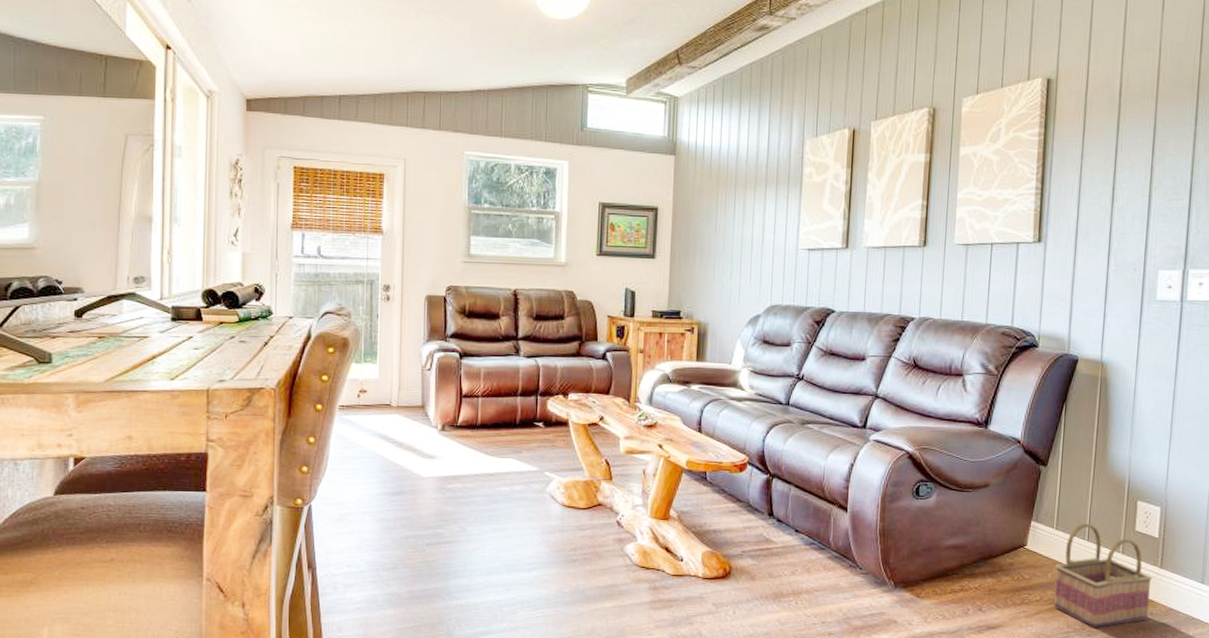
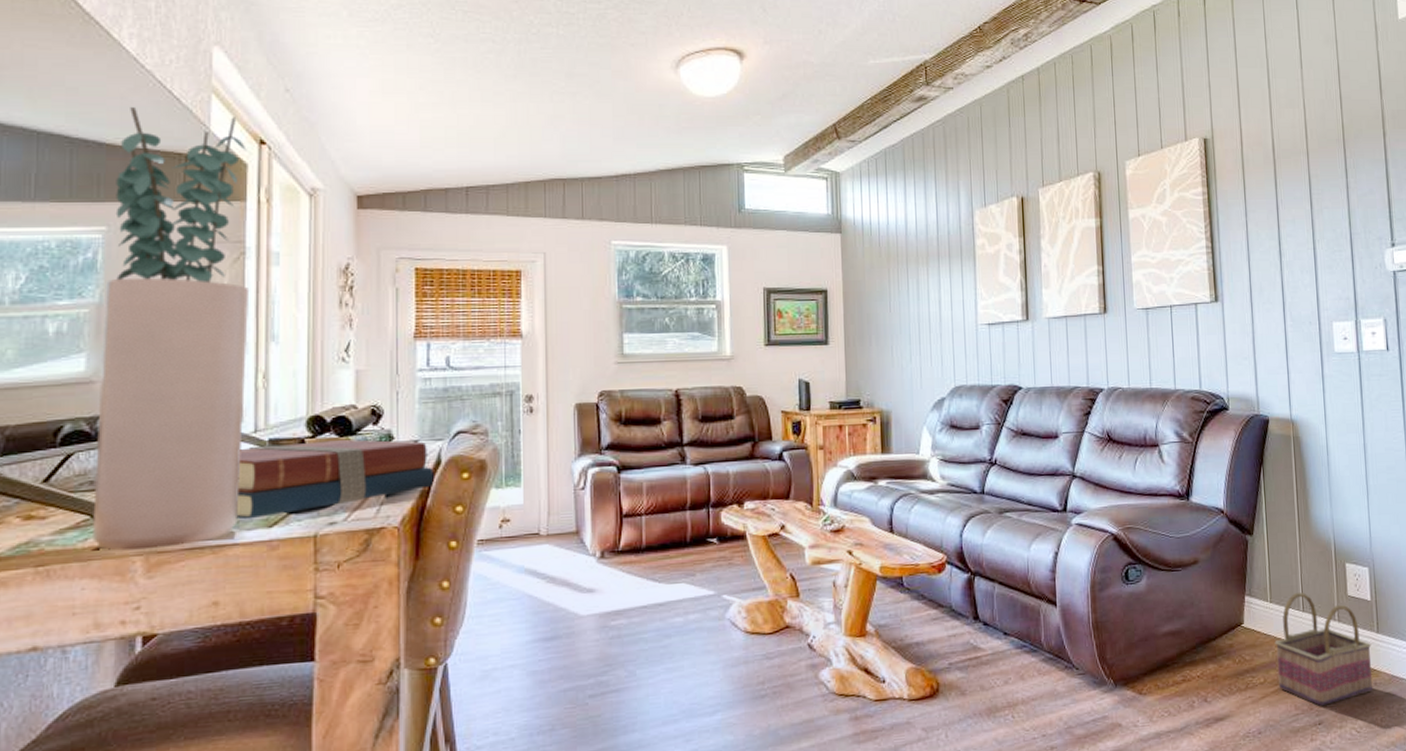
vase: none [36,12,156,389] -> present [93,107,248,551]
books: none [146,311,305,372] -> present [236,439,434,520]

